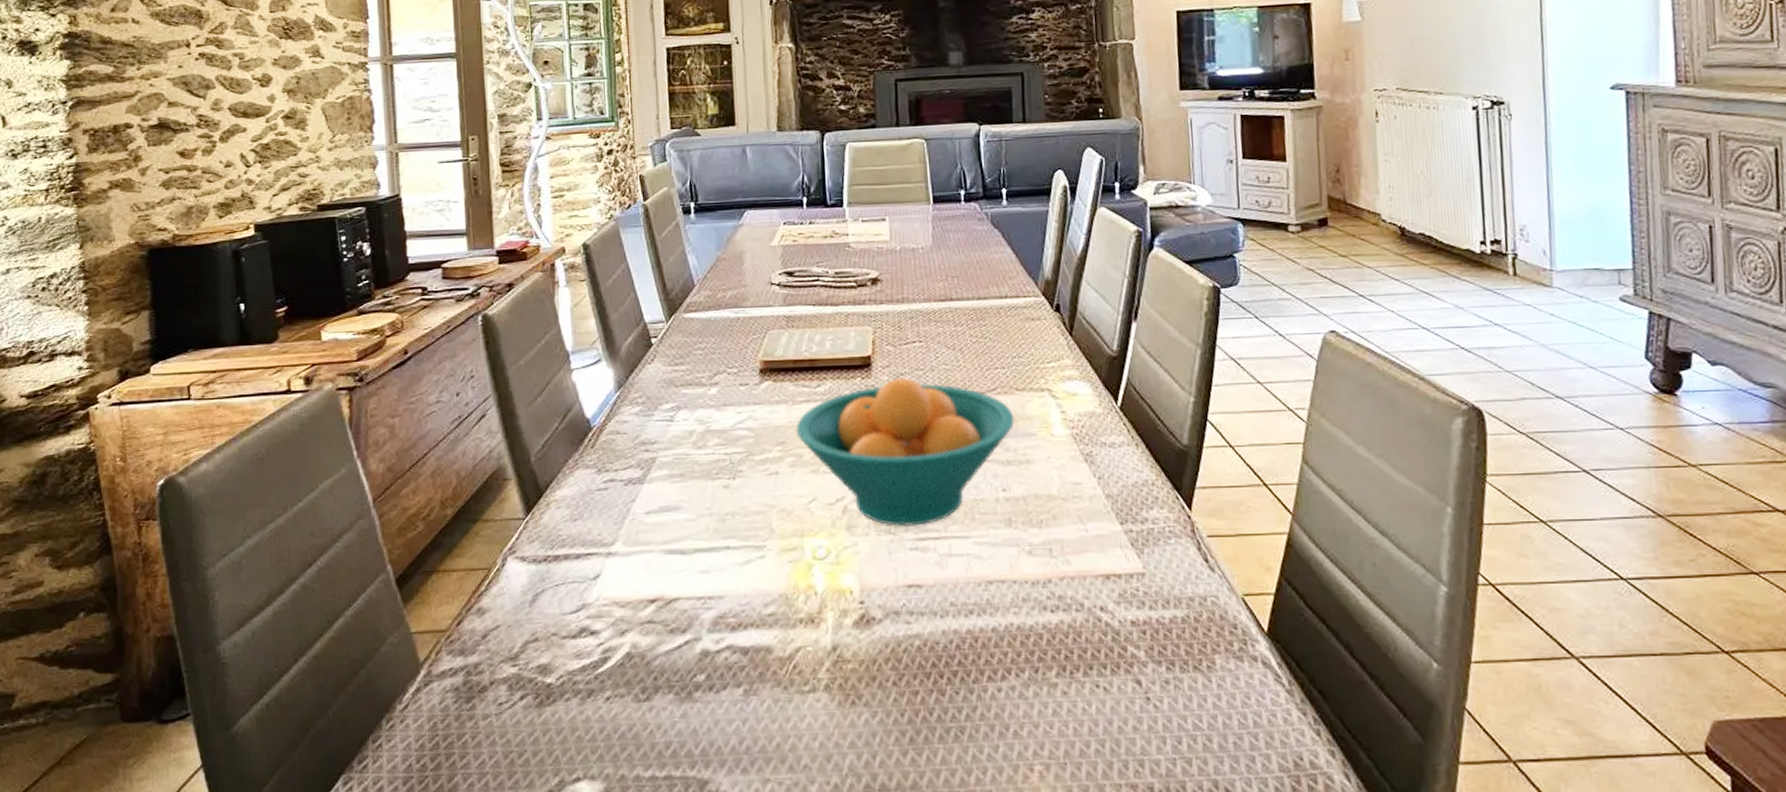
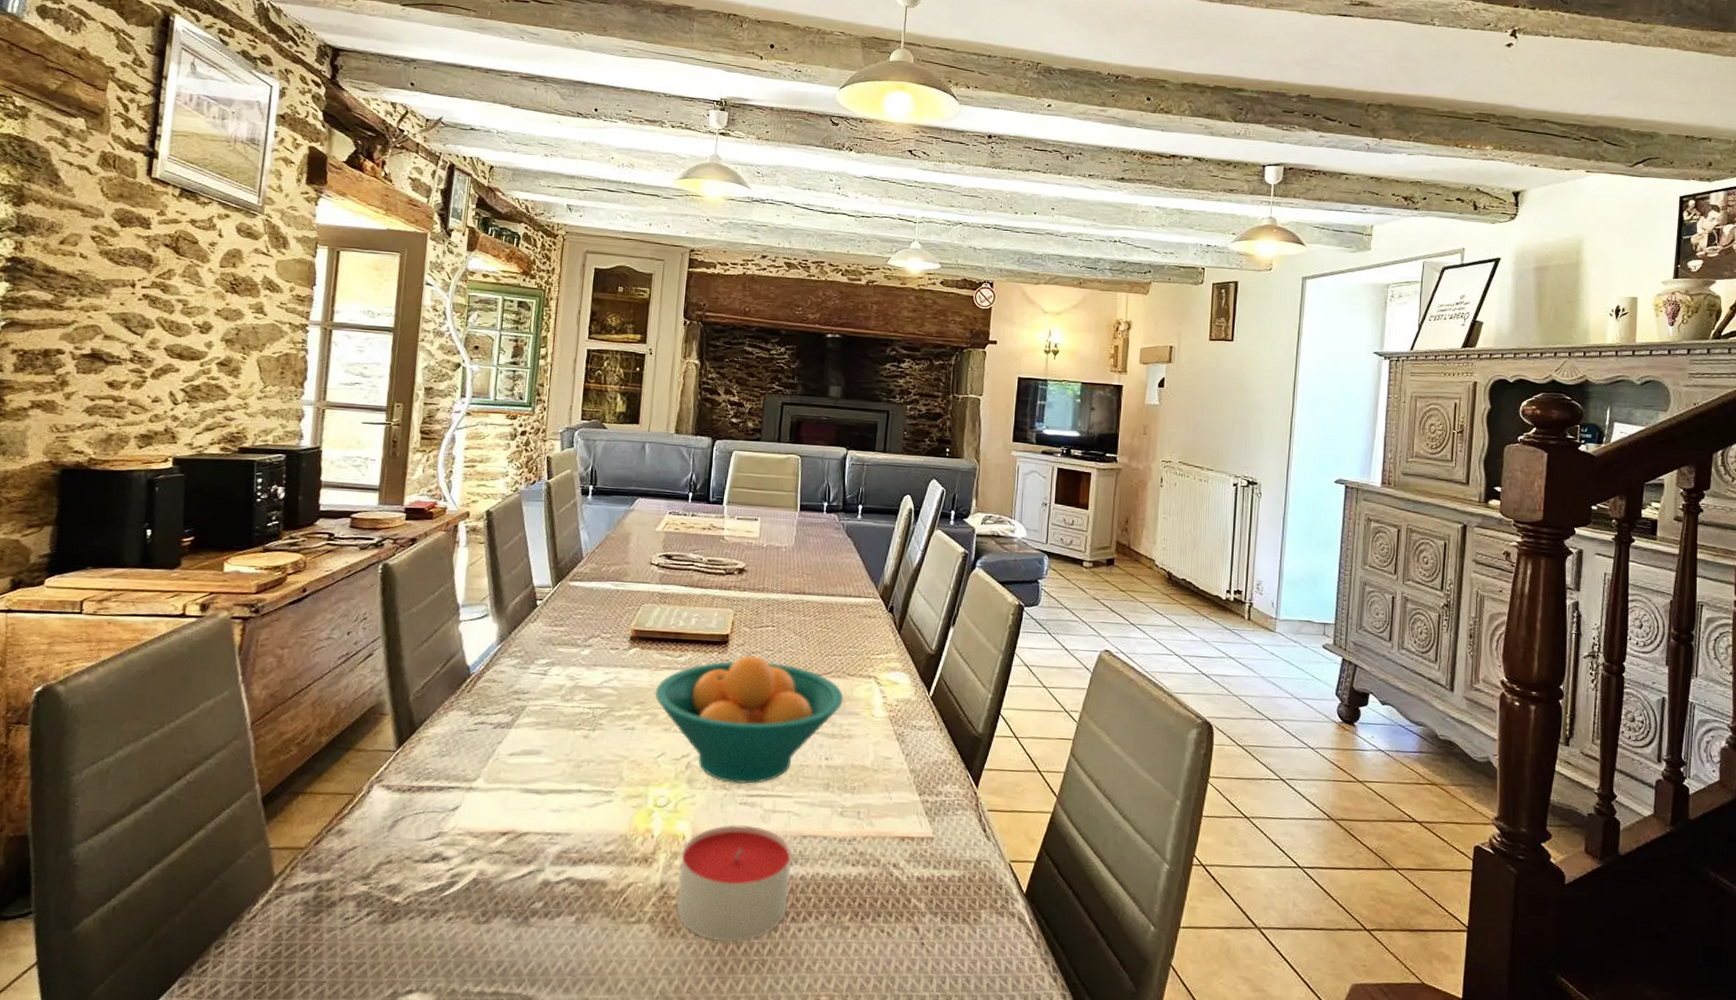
candle: none [851,574,981,709] -> present [677,824,792,943]

